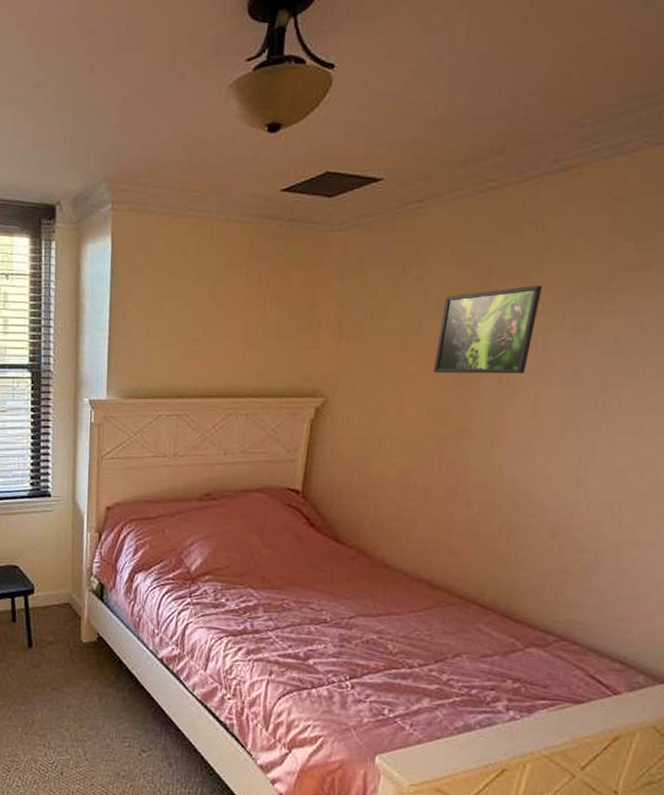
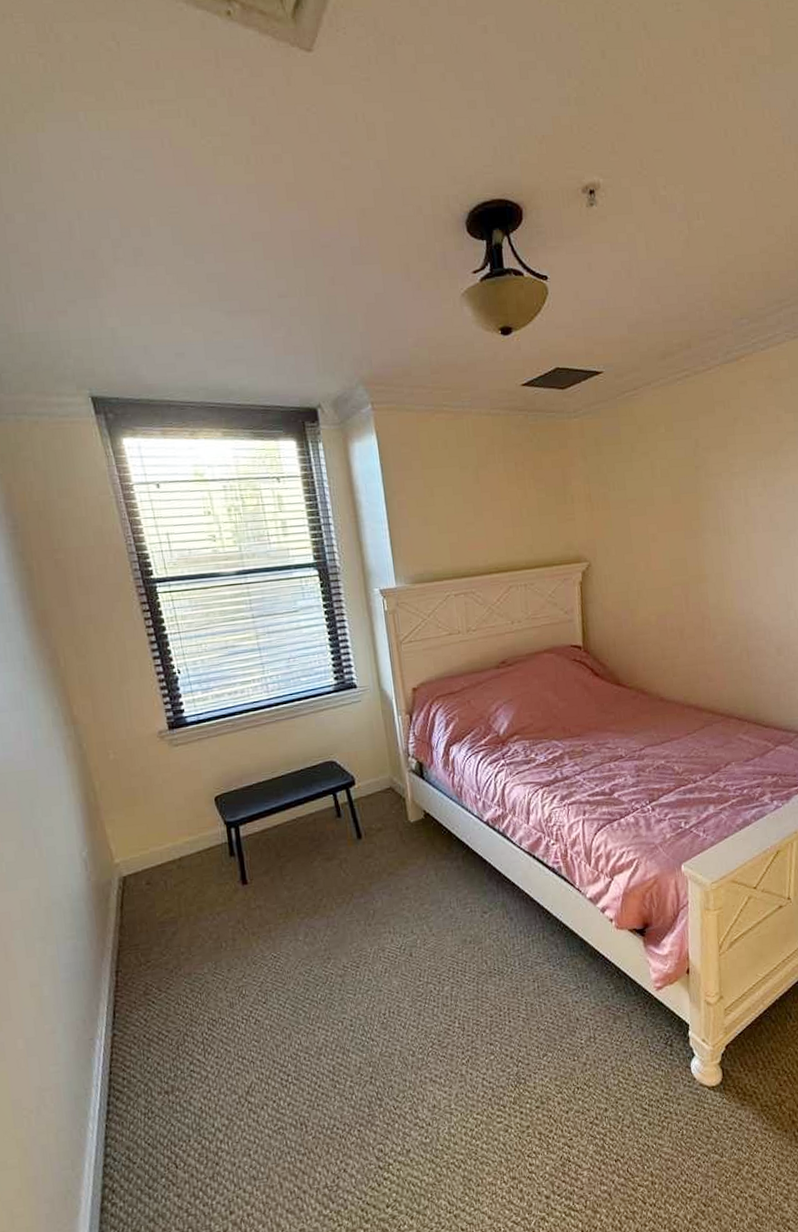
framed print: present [432,285,542,374] -> none [667,451,737,531]

